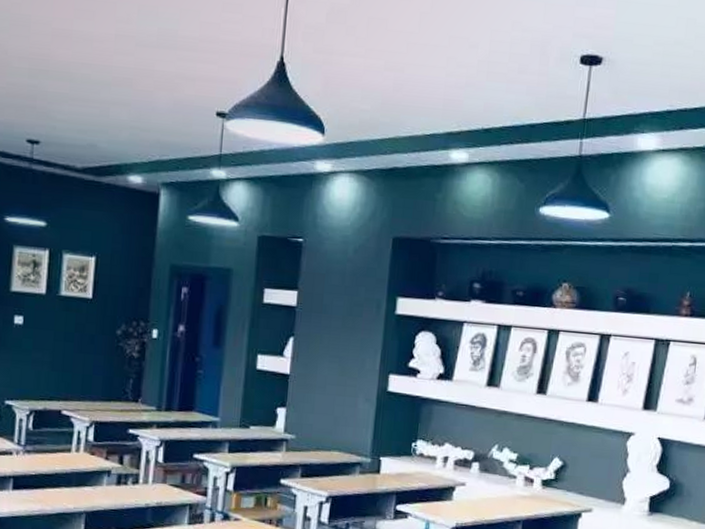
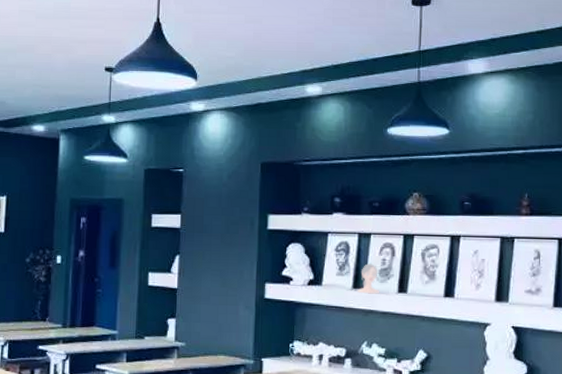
head sculpture: none [492,359,517,394] -> present [358,263,380,294]

